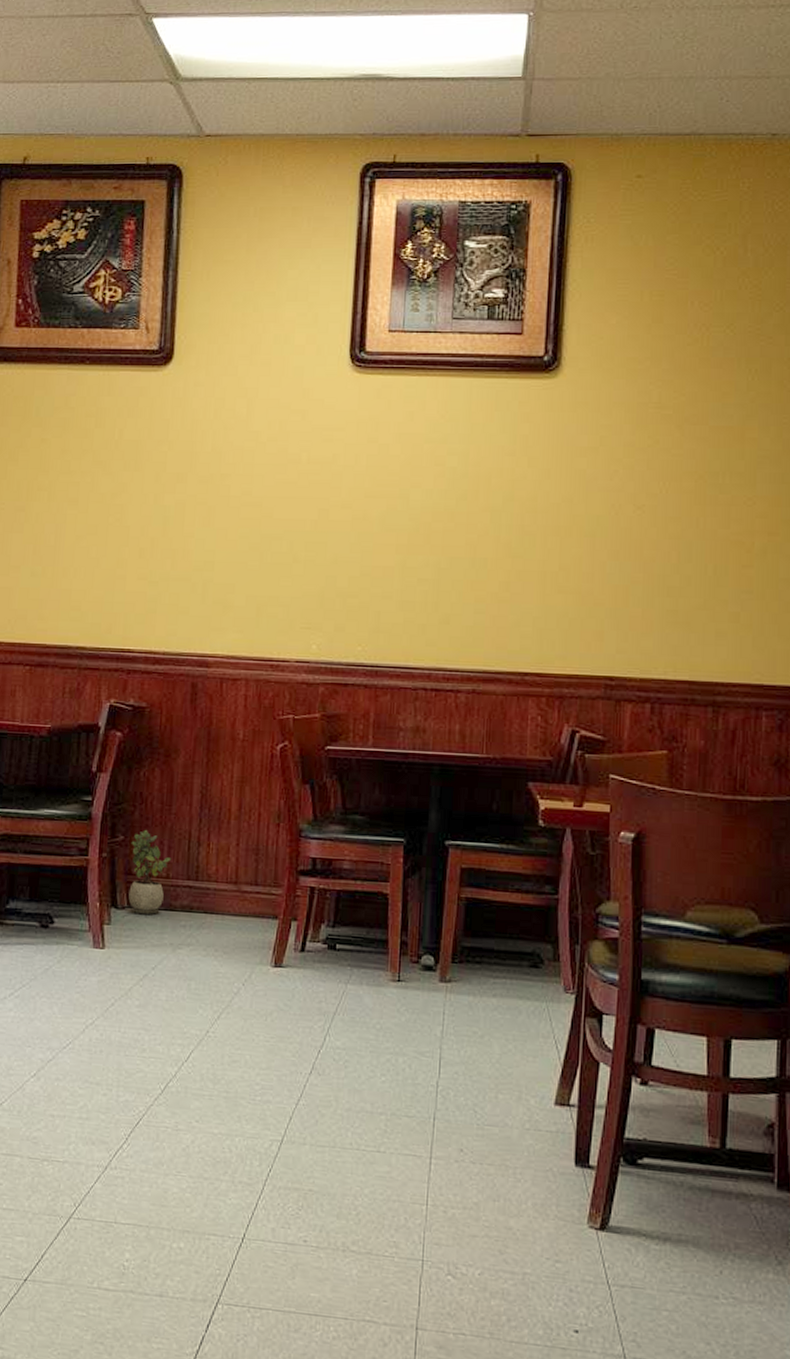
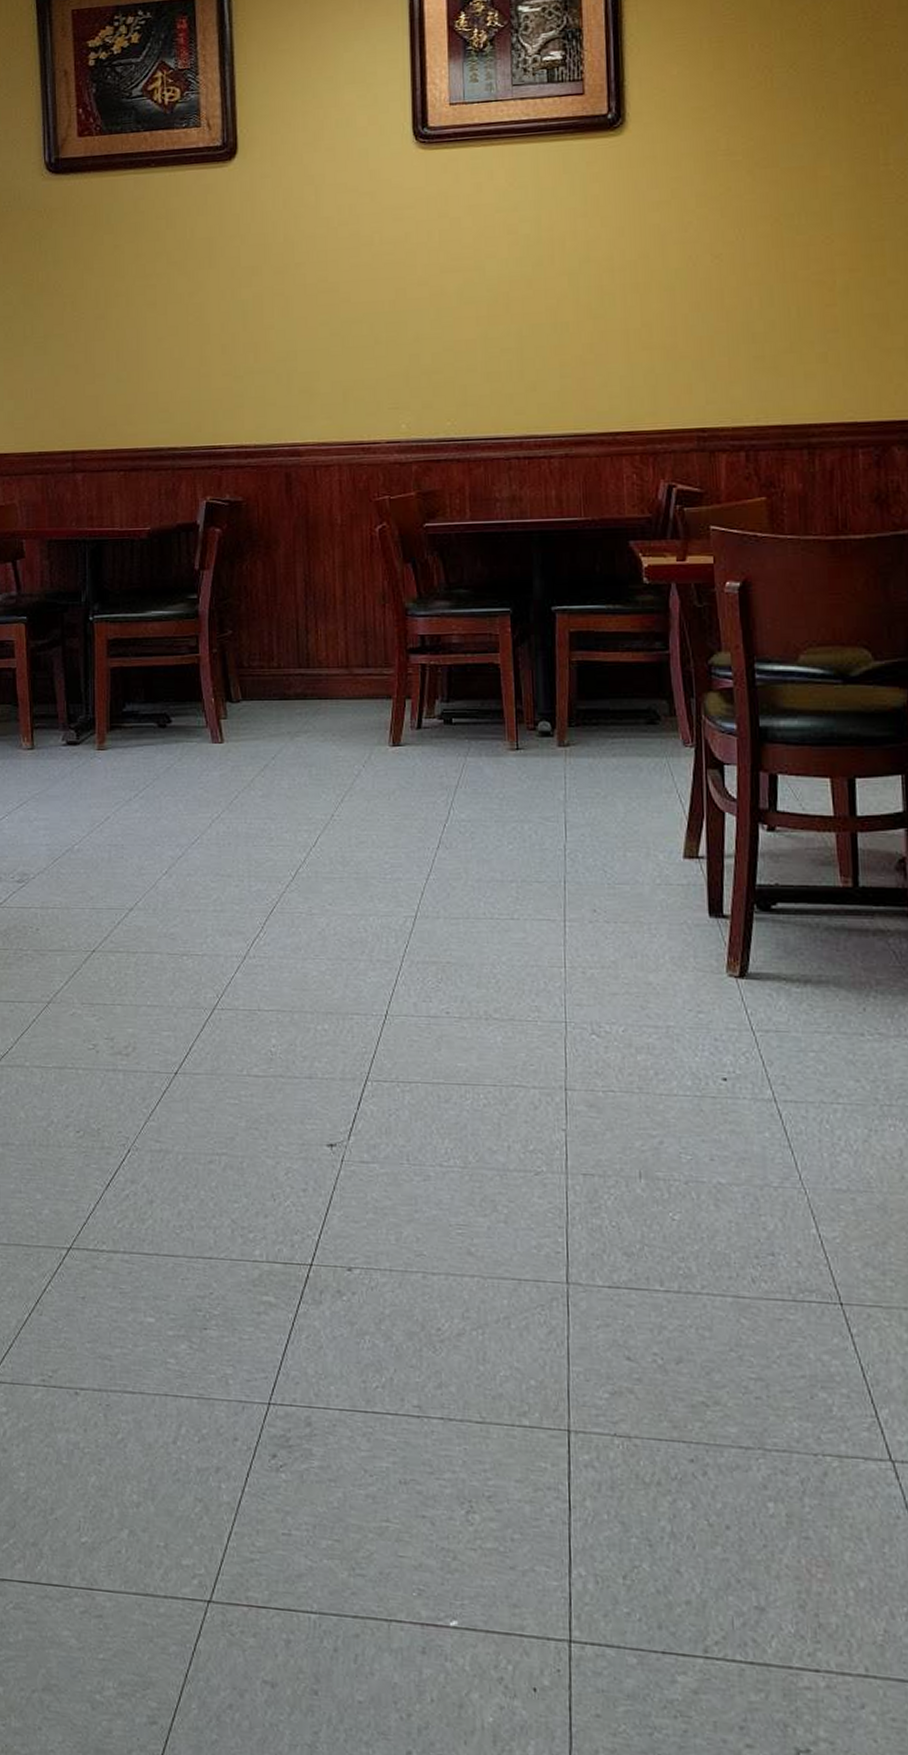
potted plant: present [128,829,172,915] -> none [240,622,281,706]

